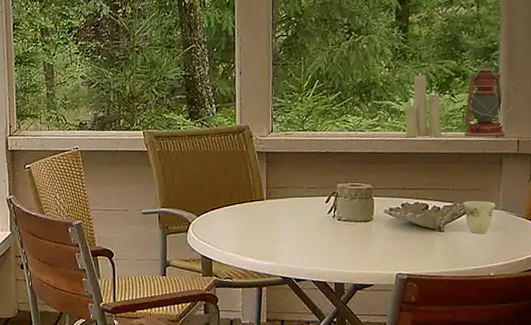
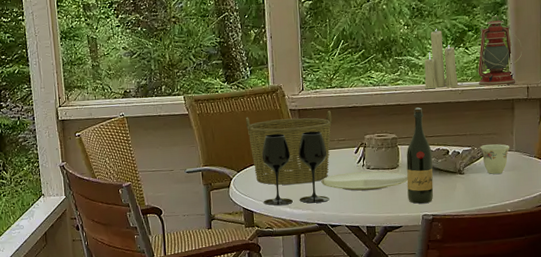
basket: none [208,155,303,233] -> present [245,111,333,185]
wine glass: none [223,176,296,255] -> present [261,131,330,206]
plate: none [287,223,382,244] -> present [321,171,408,191]
wine bottle: none [381,157,411,261] -> present [406,107,434,204]

